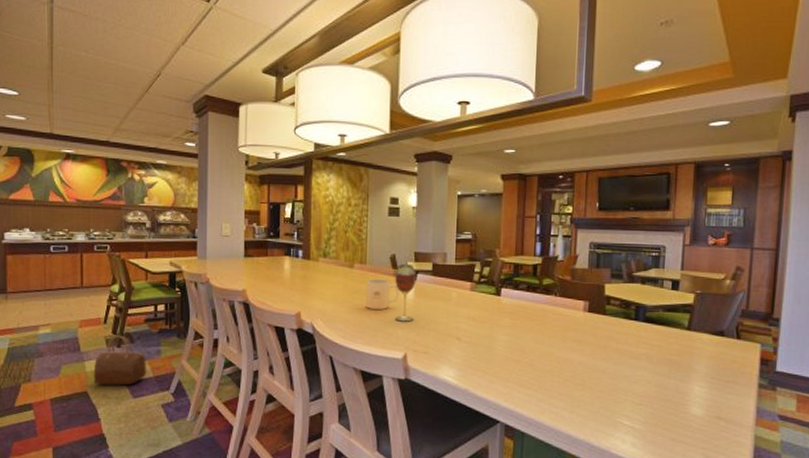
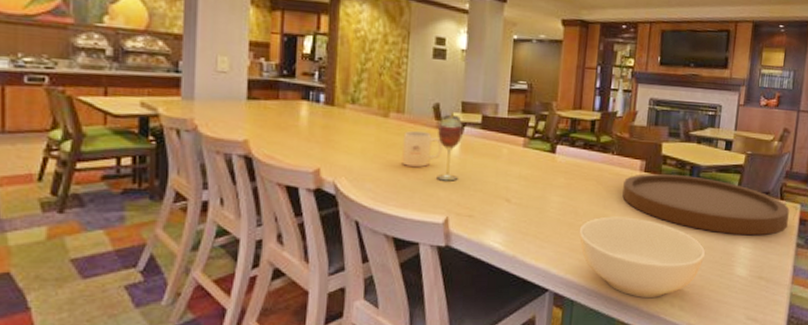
handbag: present [93,335,146,386] -> none [20,196,103,263]
bowl: none [526,354,657,433] -> present [578,216,706,297]
tray: none [567,313,748,375] -> present [622,173,790,236]

